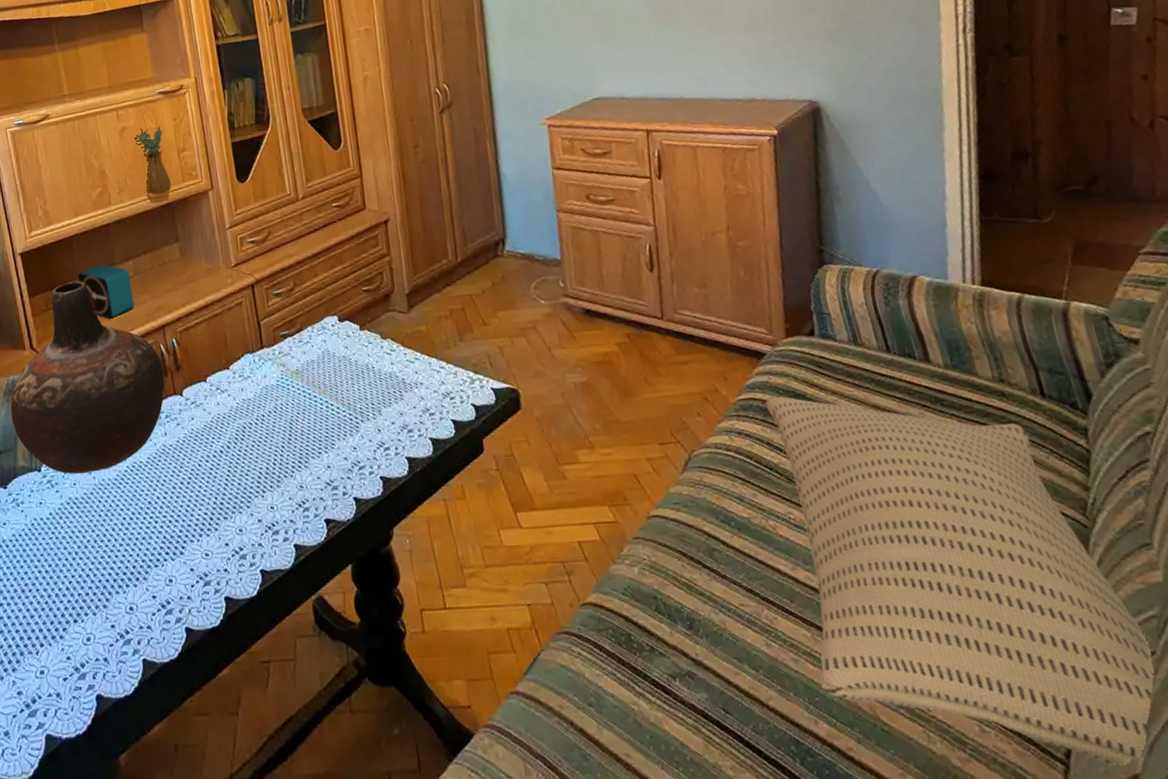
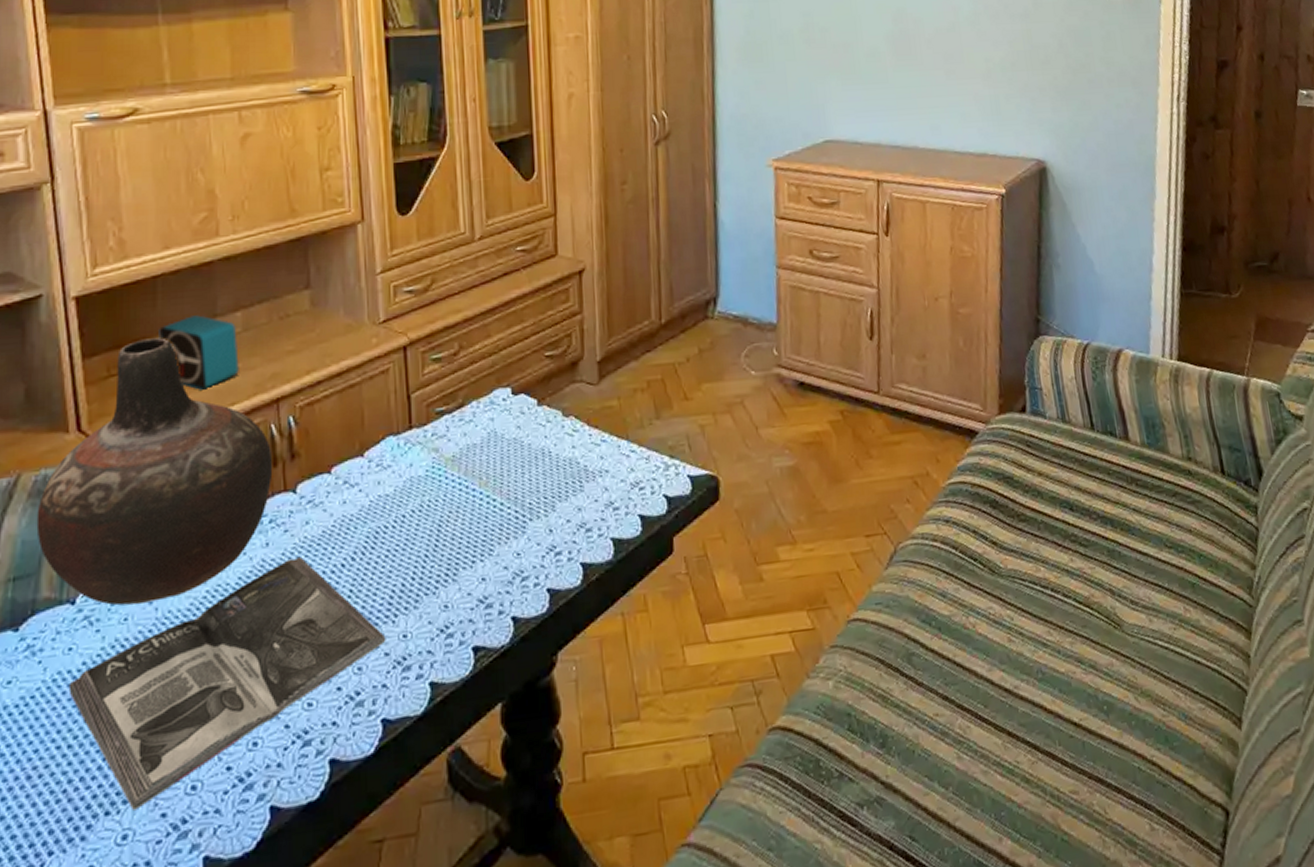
magazine: none [42,443,259,621] -> present [68,556,386,810]
vase: present [134,126,172,204] -> none [261,135,308,237]
pillow: present [765,396,1154,769] -> none [975,478,1298,854]

